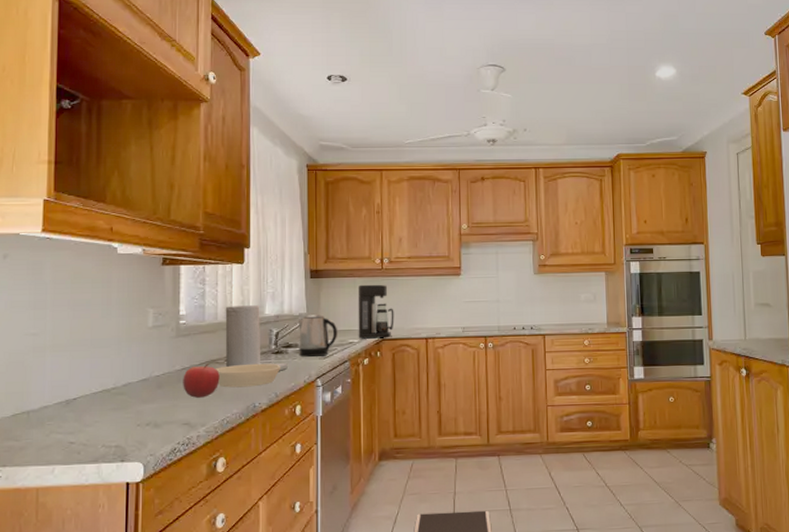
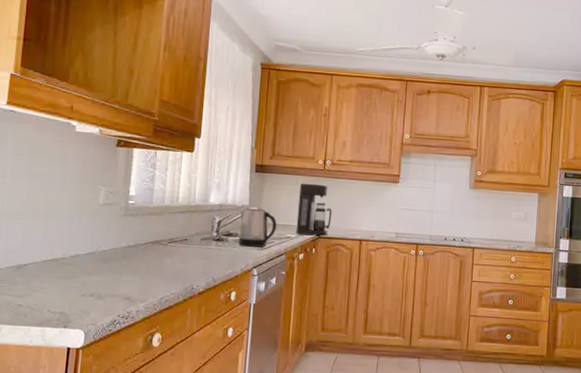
fruit: present [183,364,220,399] -> none [127,244,163,276]
bowl: present [215,363,281,388] -> none [158,247,221,270]
paper towel: present [225,305,288,371] -> none [169,191,227,258]

